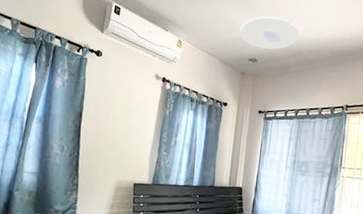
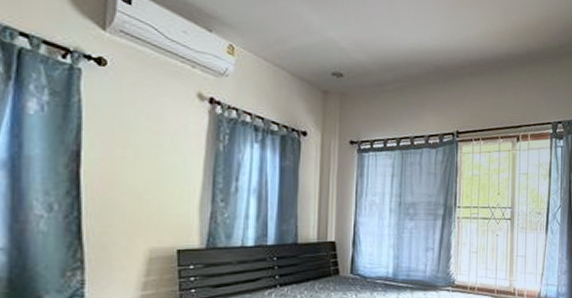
ceiling light: present [239,15,299,50] -> none [316,16,395,62]

